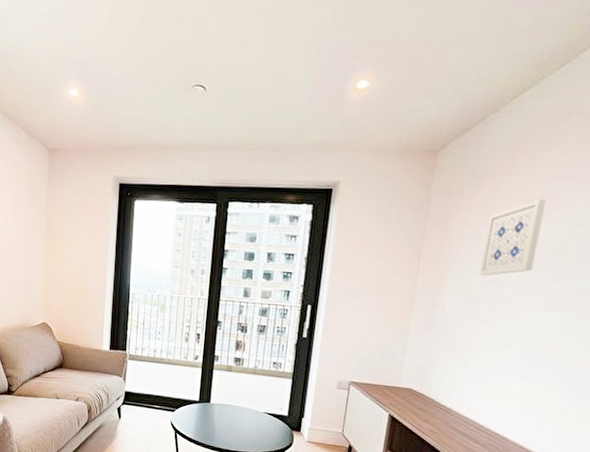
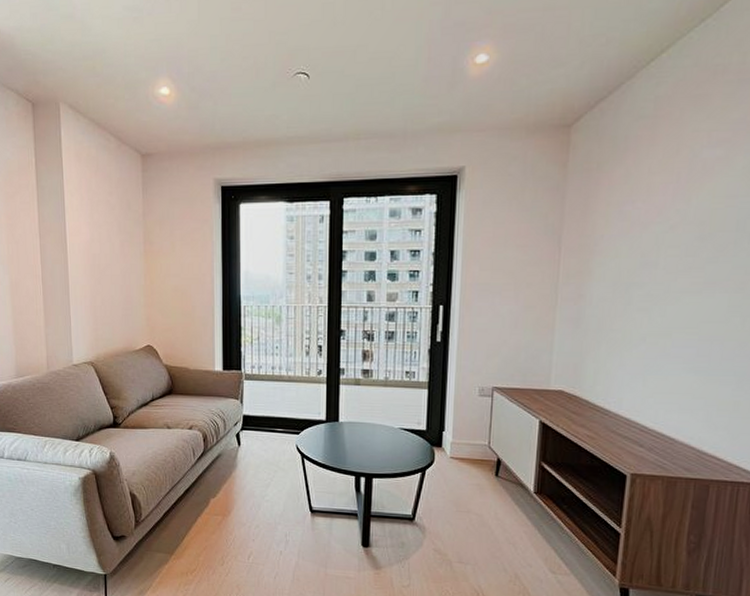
wall art: present [478,198,546,276] -> none [628,169,696,260]

